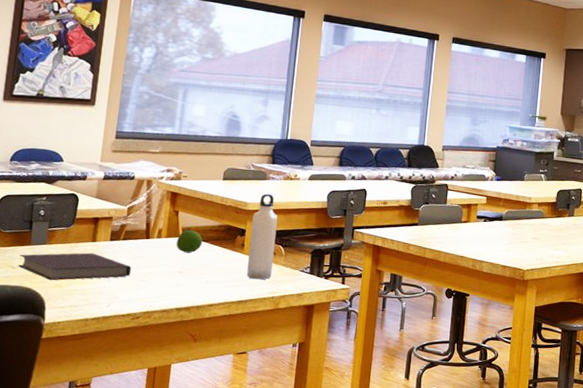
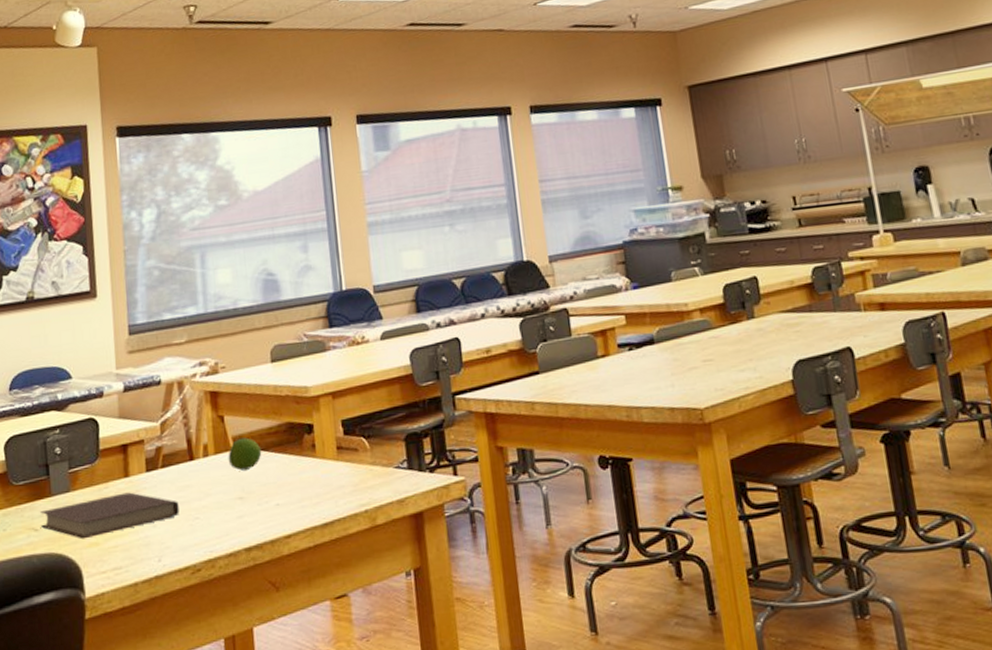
water bottle: present [247,193,278,280] -> none [318,369,359,491]

